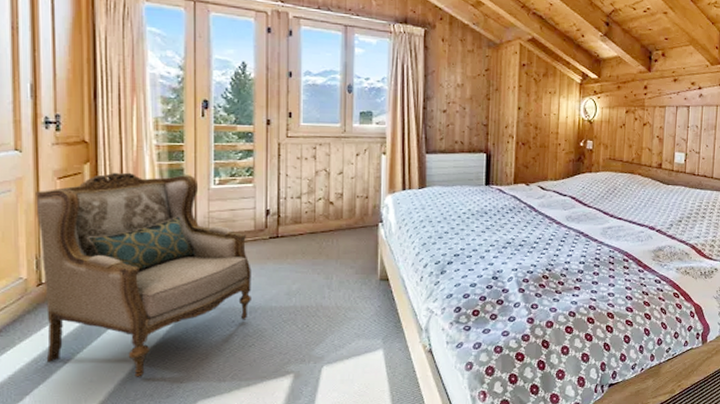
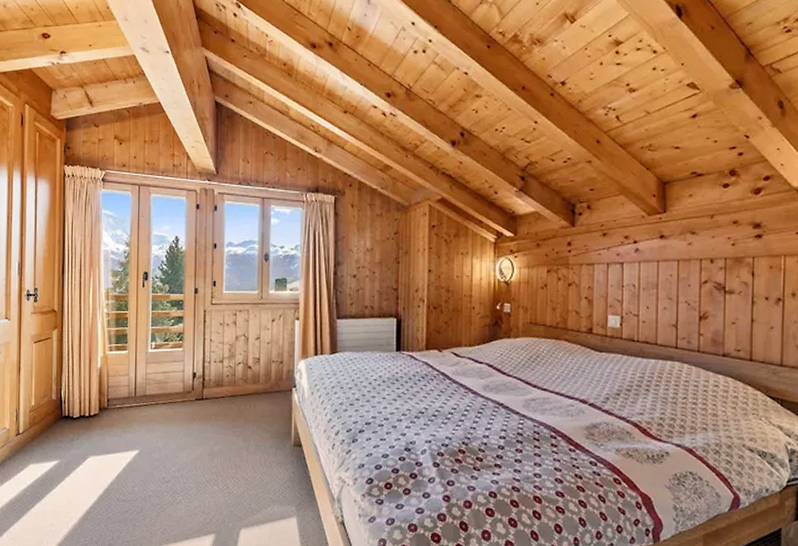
armchair: present [36,172,251,379] -> none [18,337,180,525]

